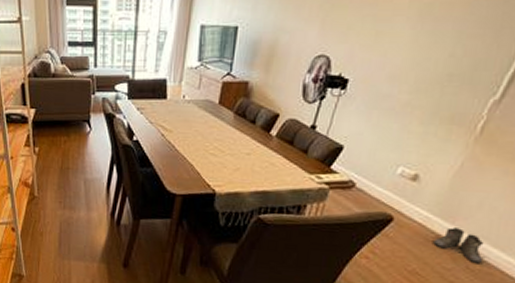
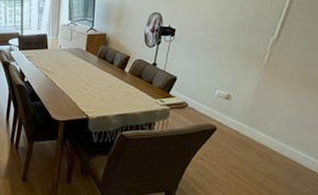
boots: present [433,227,484,264] -> none [246,132,280,157]

